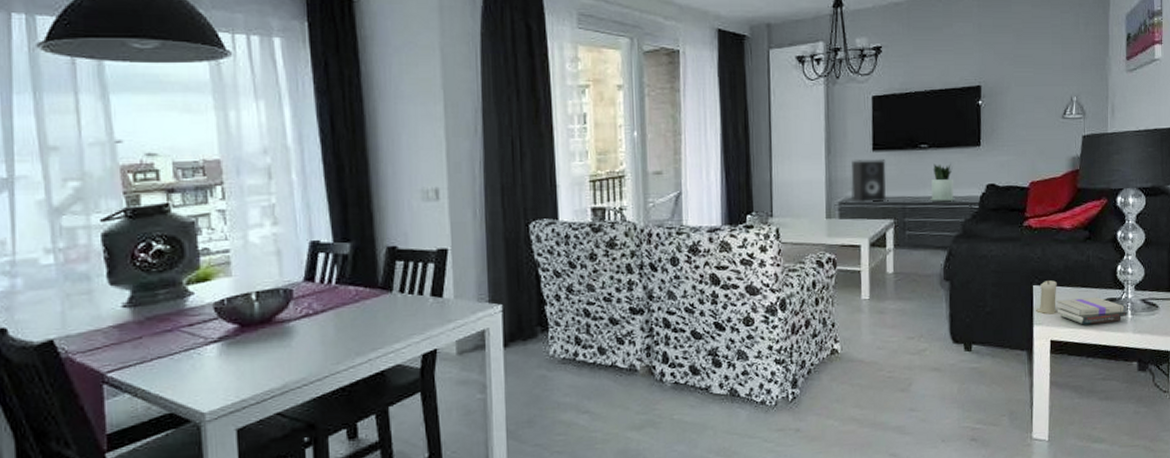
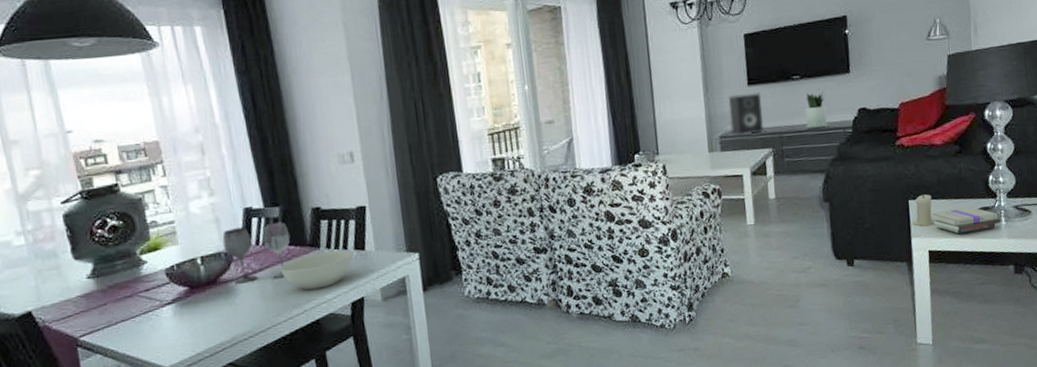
wineglass: none [282,259,360,325] -> present [222,221,291,284]
bowl: none [345,295,428,338] -> present [280,250,353,291]

